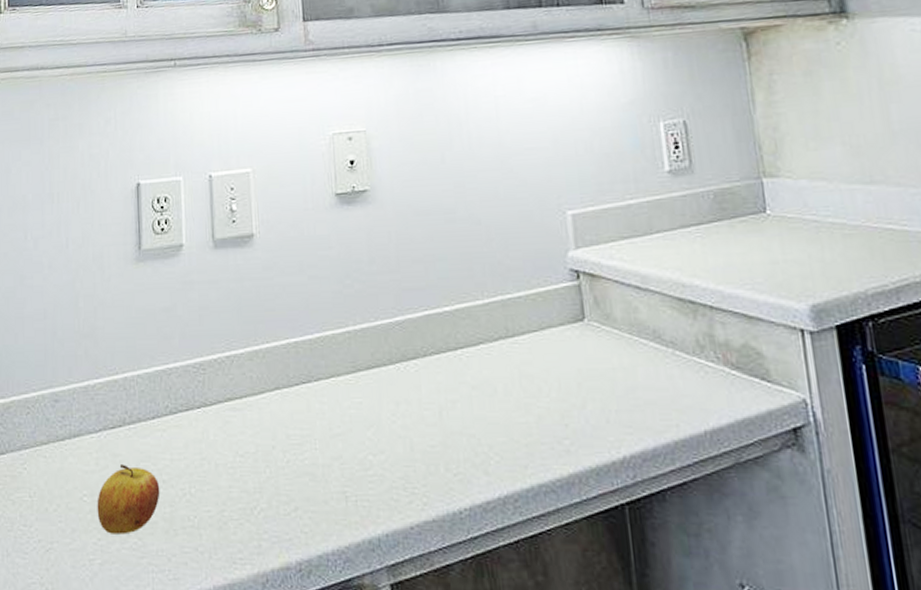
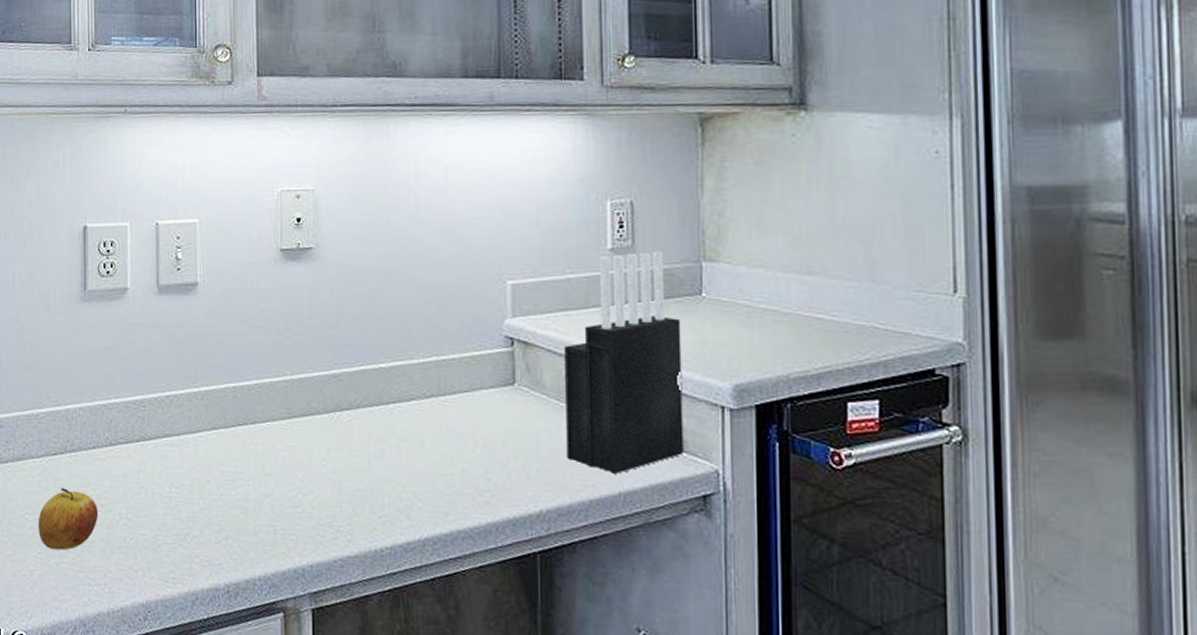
knife block: none [632,169,768,410] -> present [565,251,684,474]

